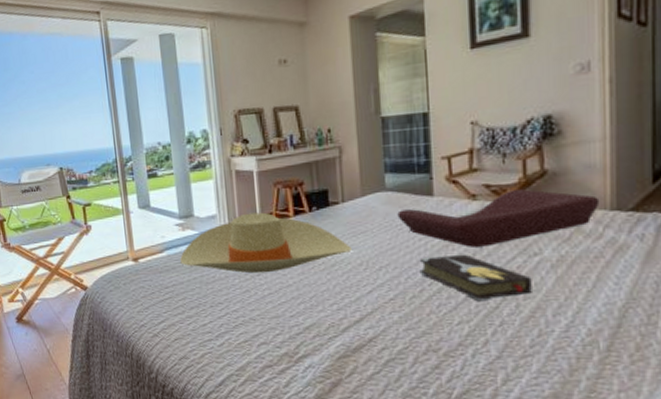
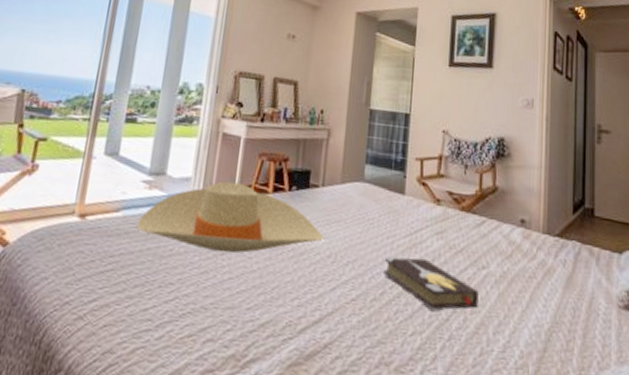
cushion: present [397,189,600,247] -> none [371,201,535,254]

